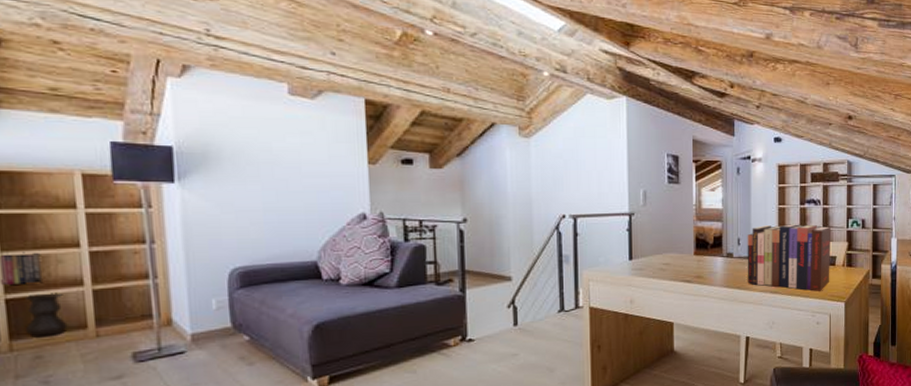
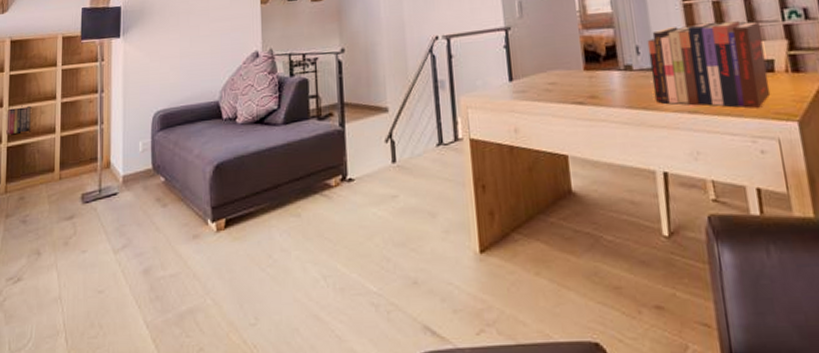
vase: present [25,294,68,339] -> none [17,141,42,182]

